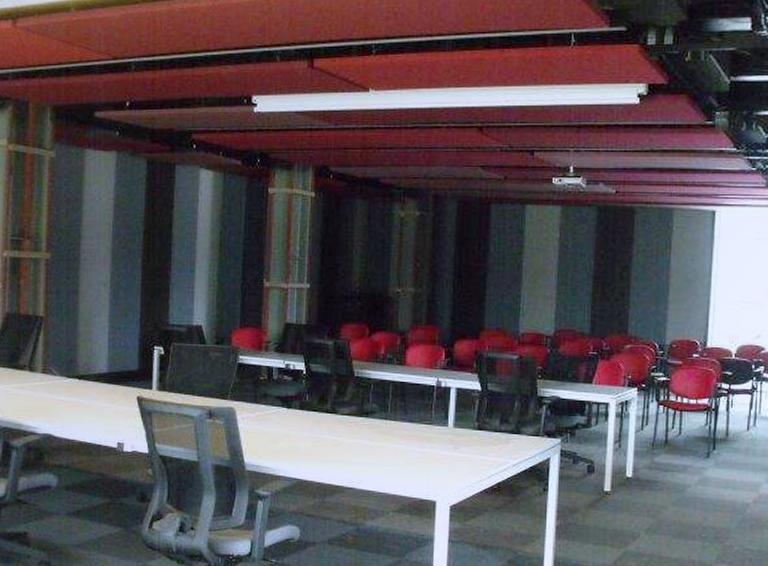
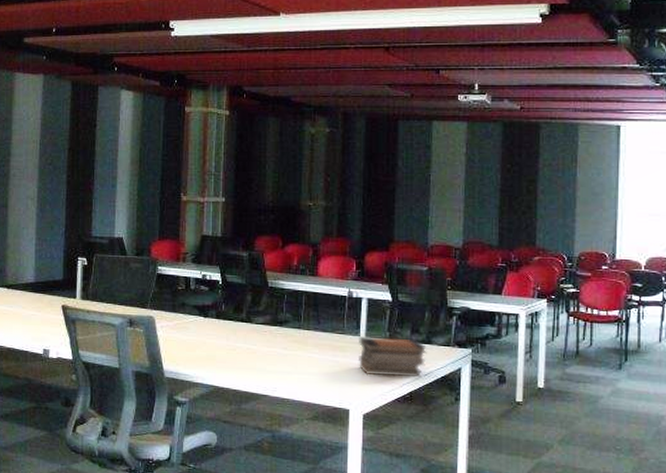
book stack: none [446,427,516,468] -> present [359,336,427,378]

